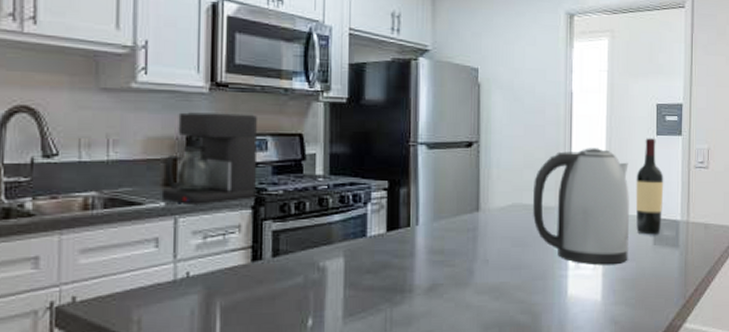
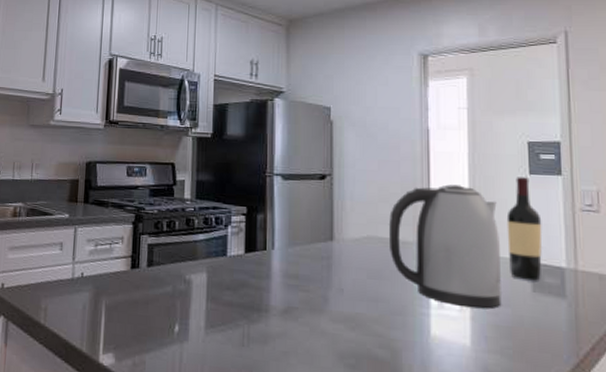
coffee maker: present [161,112,258,206] -> none [66,144,139,219]

